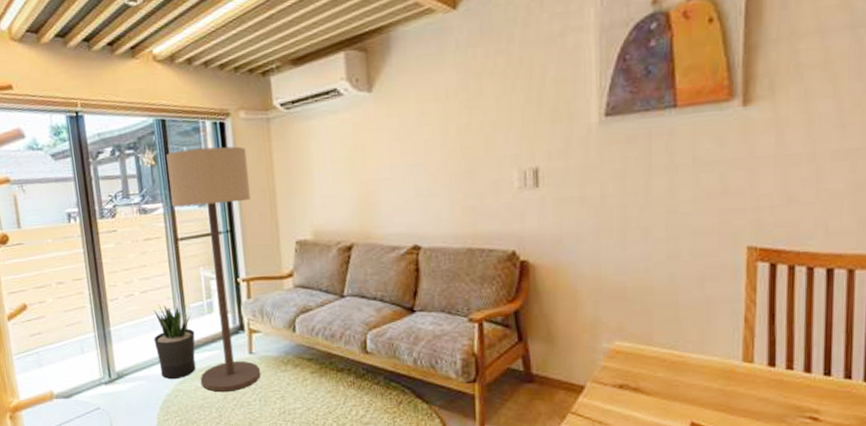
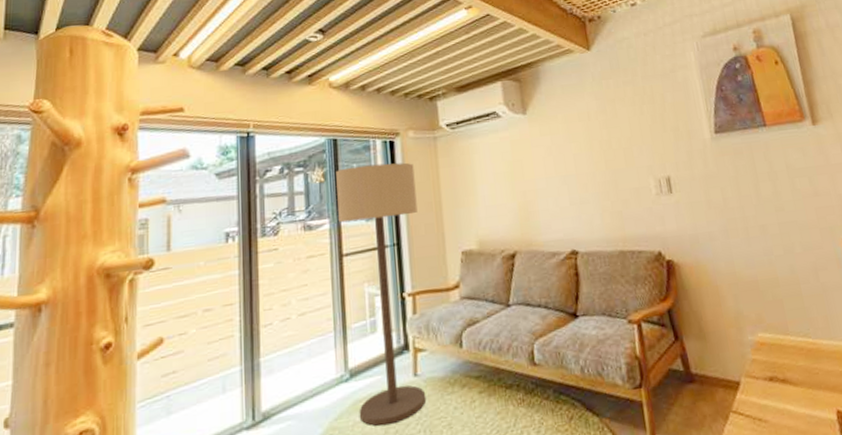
planter: present [153,304,196,379] -> none [309,327,356,415]

